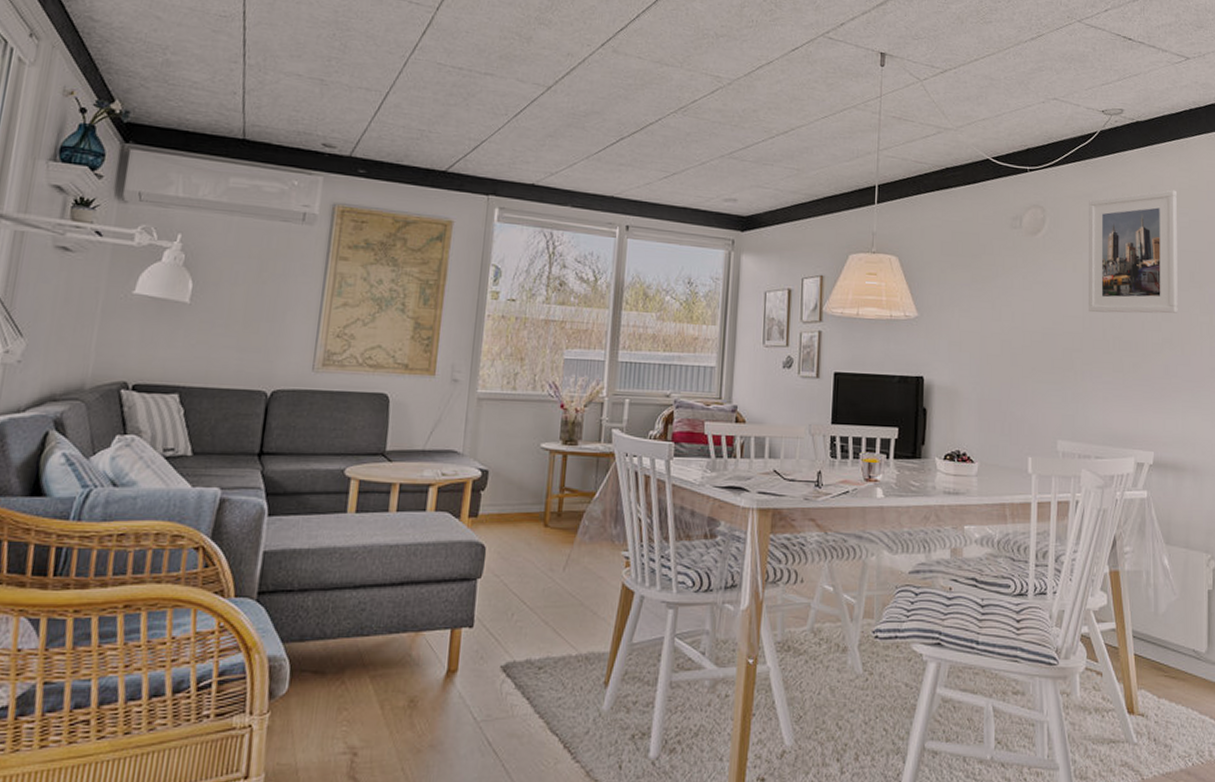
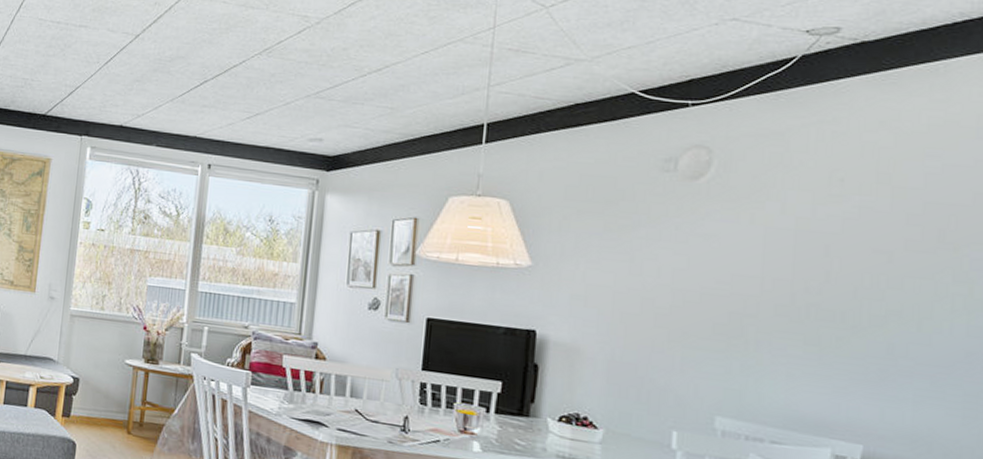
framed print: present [1089,189,1178,314] -> none [771,126,925,281]

